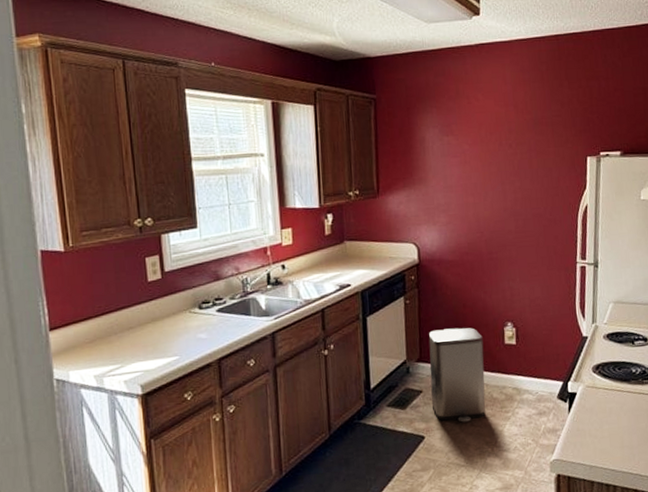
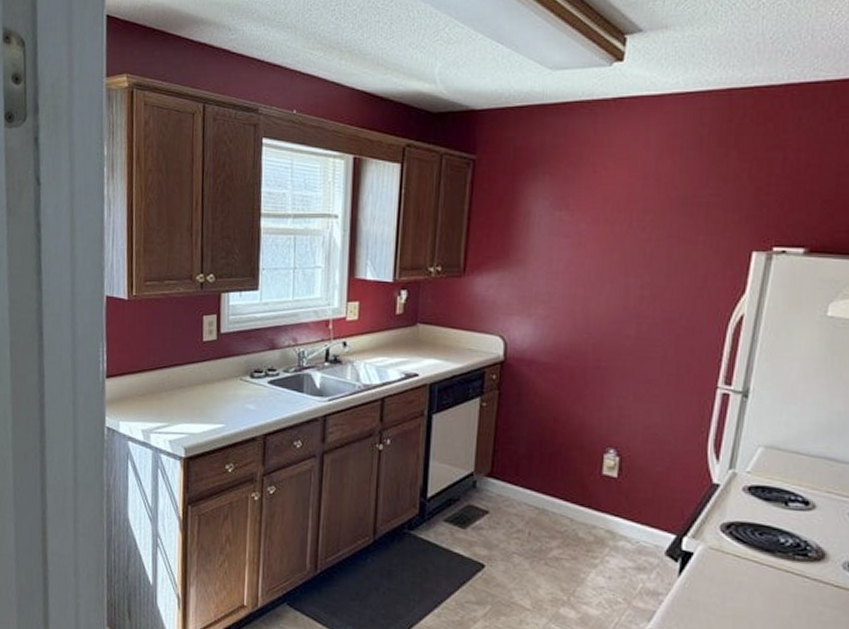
pedal bin: present [428,328,486,423] -> none [498,442,576,559]

